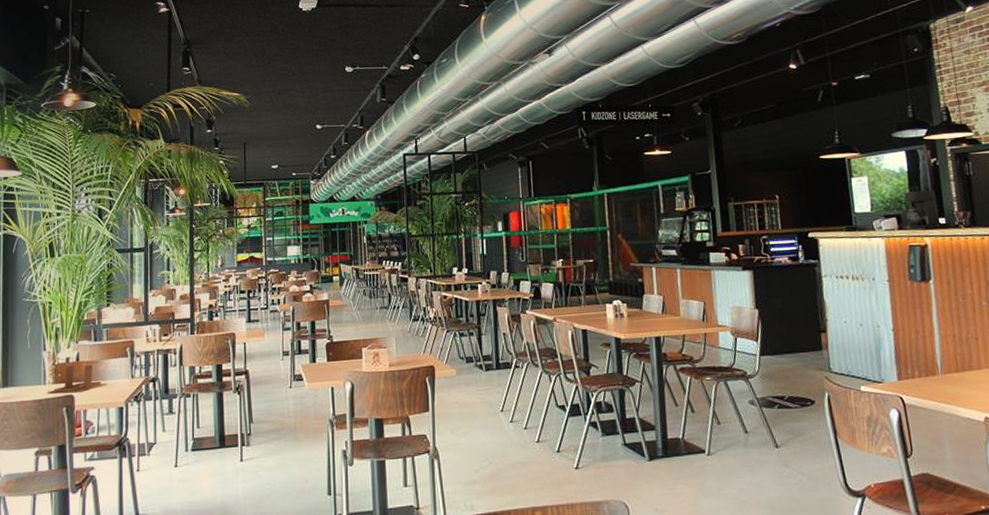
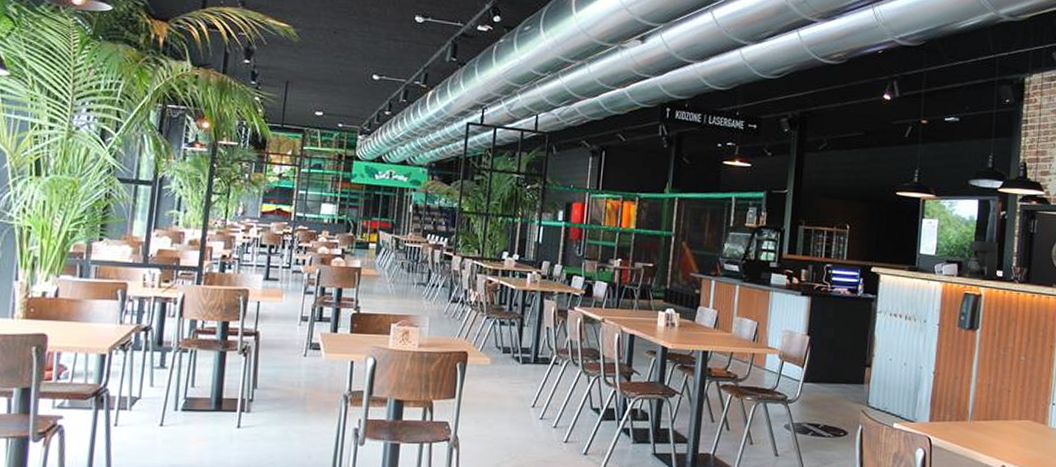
napkin holder: present [48,364,107,394] -> none [15,301,89,332]

